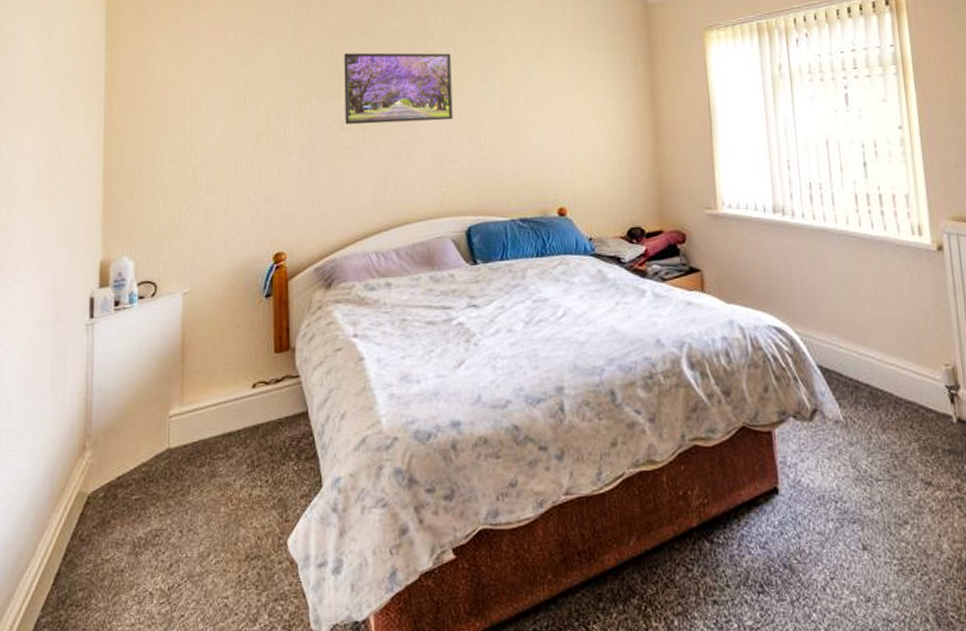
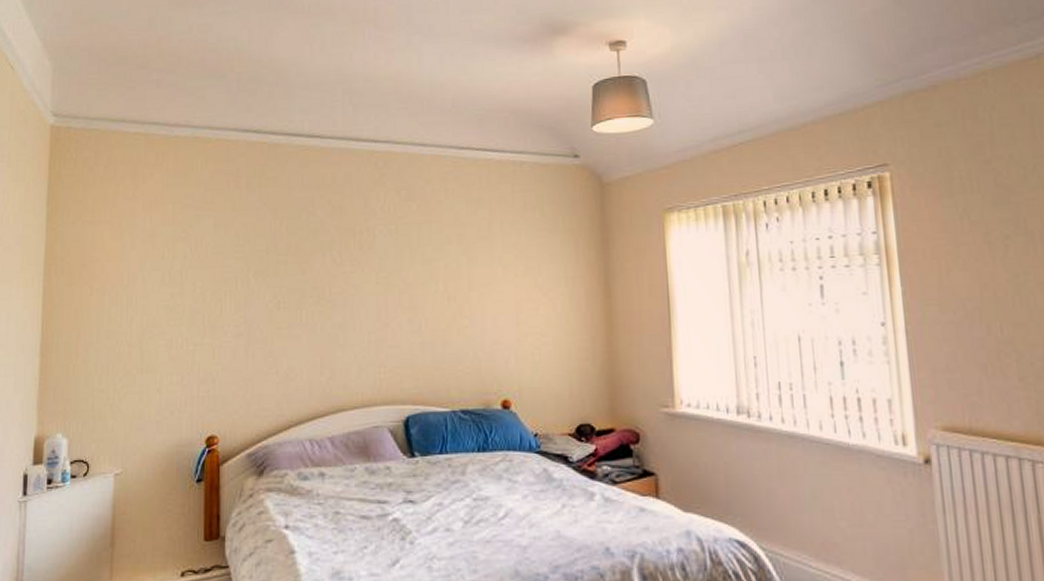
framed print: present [344,52,453,125] -> none [282,229,393,305]

